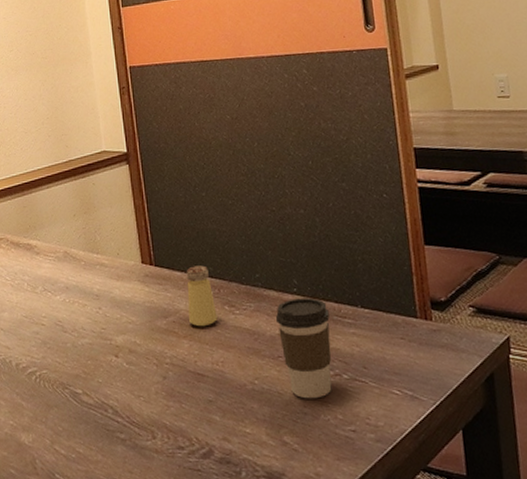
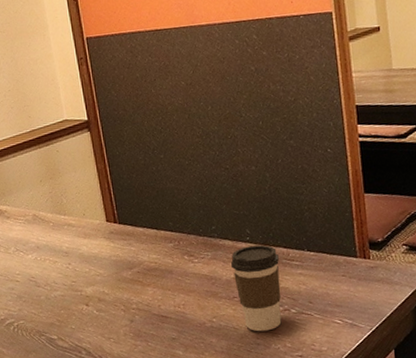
saltshaker: present [186,265,218,327] -> none [148,221,178,276]

